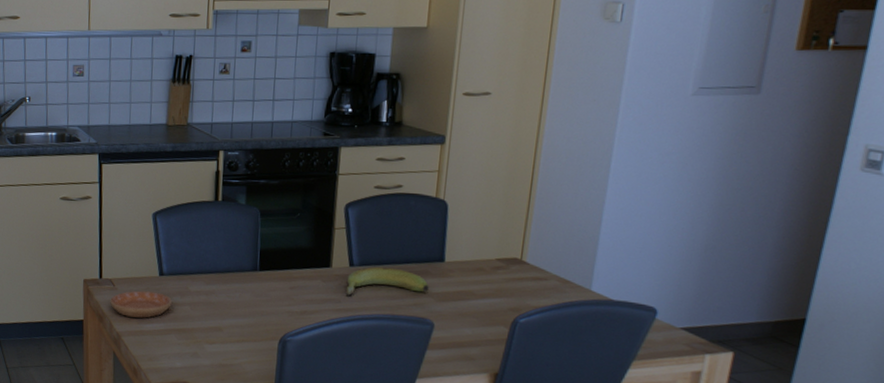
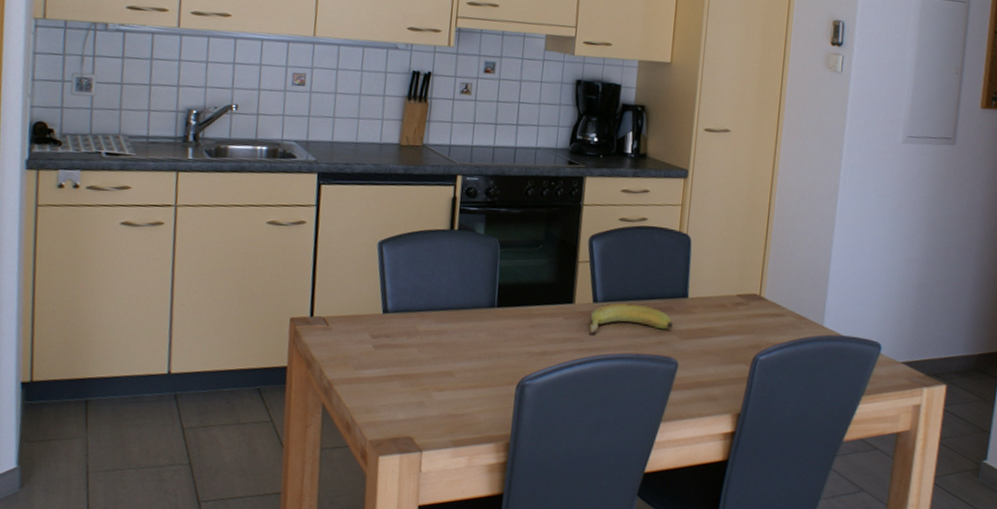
saucer: present [110,290,172,318] -> none [321,330,396,363]

